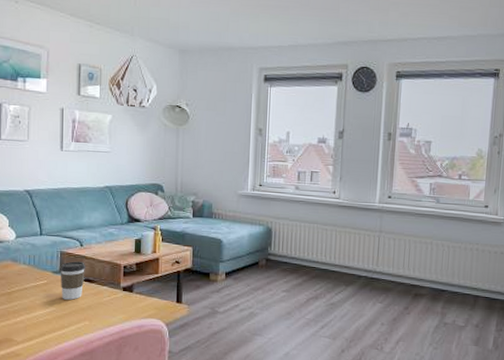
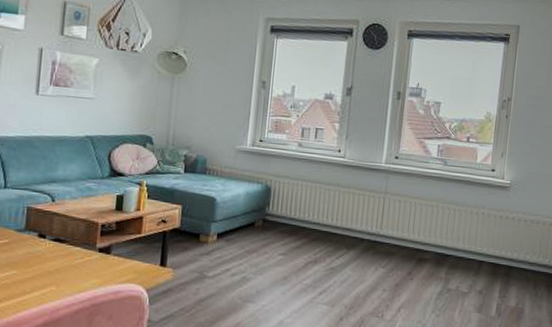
coffee cup: present [60,261,86,300] -> none [25,218,57,262]

